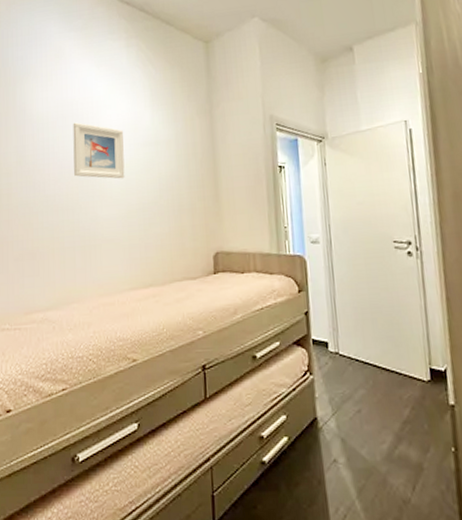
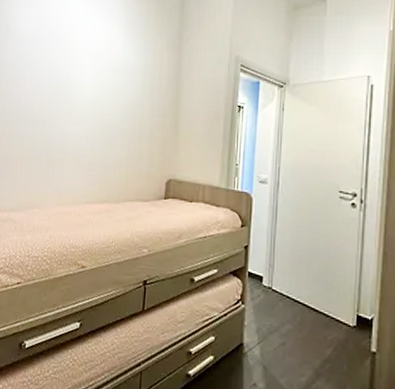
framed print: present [73,122,125,179] -> none [47,43,97,100]

